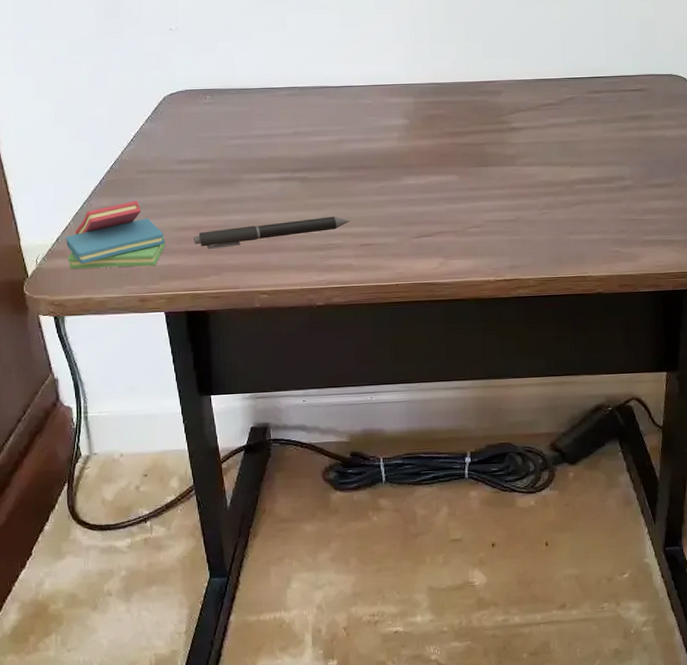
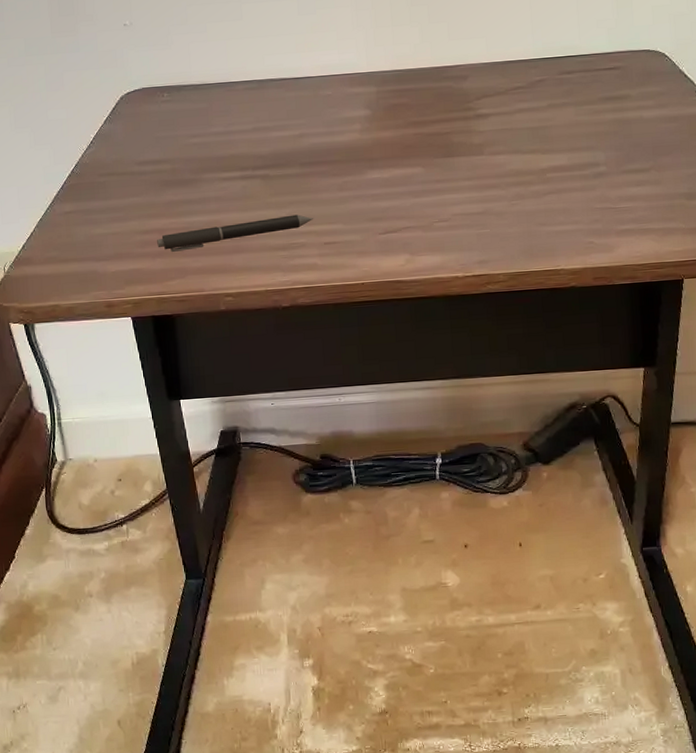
sticky notes: present [65,200,165,269] -> none [30,204,129,276]

